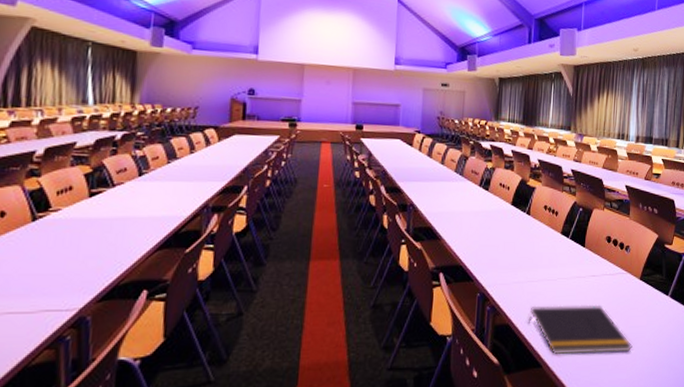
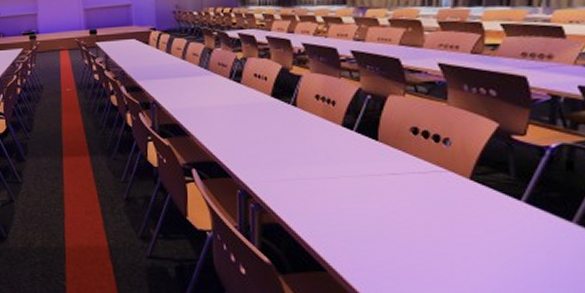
notepad: present [529,306,632,355] -> none [305,206,462,265]

